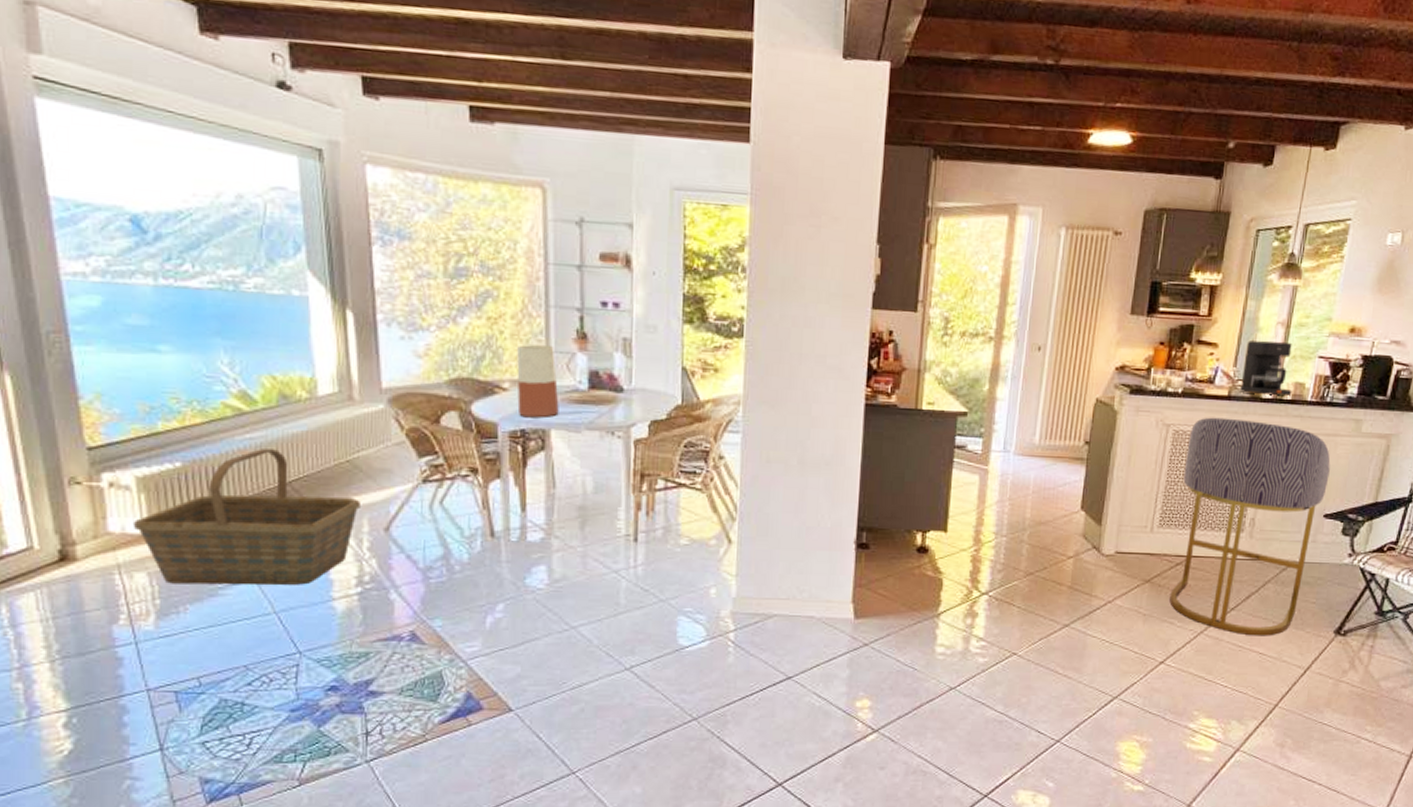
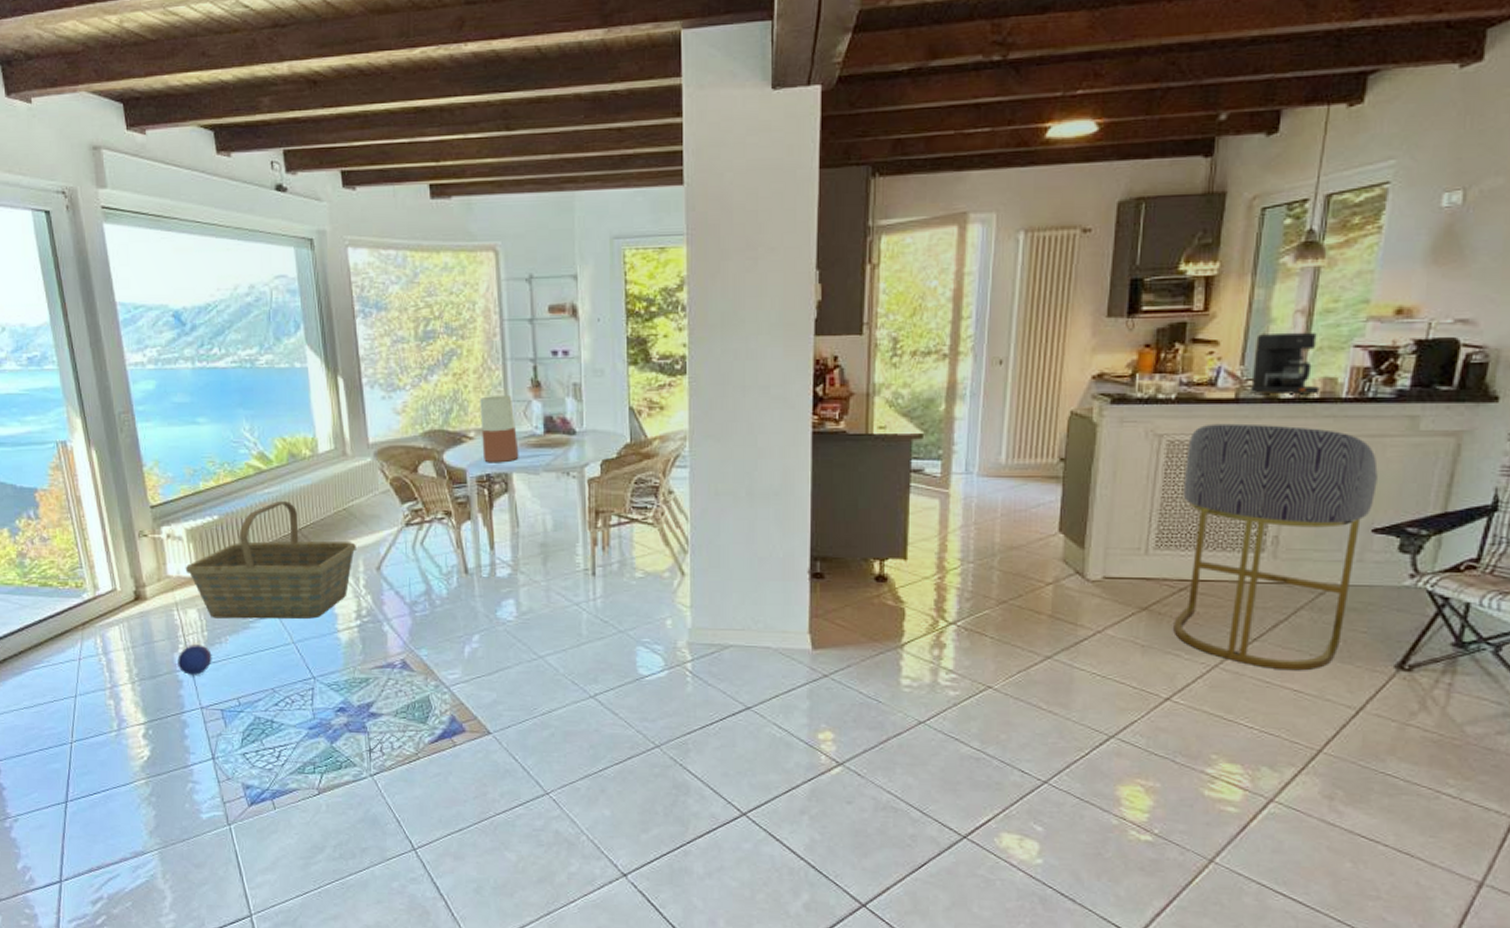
toy ball: none [117,615,165,651] -> present [177,644,212,675]

